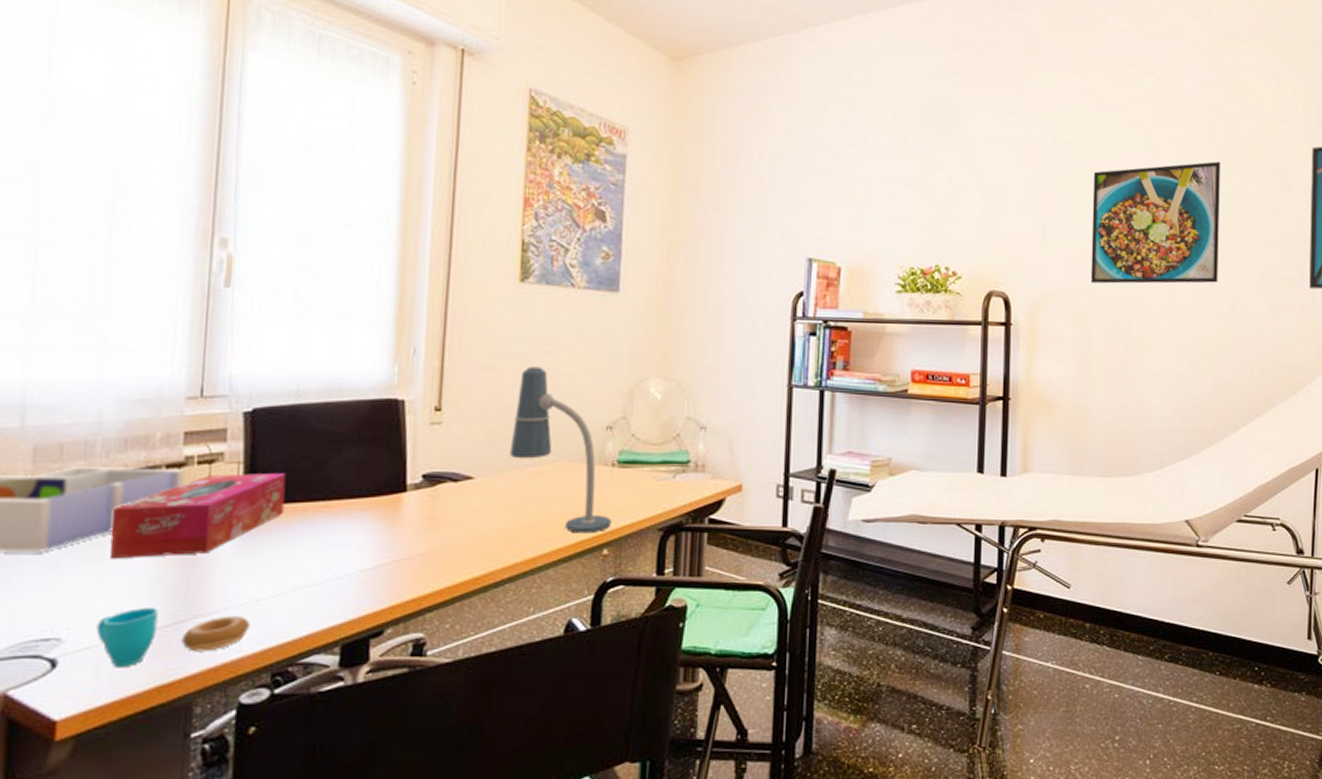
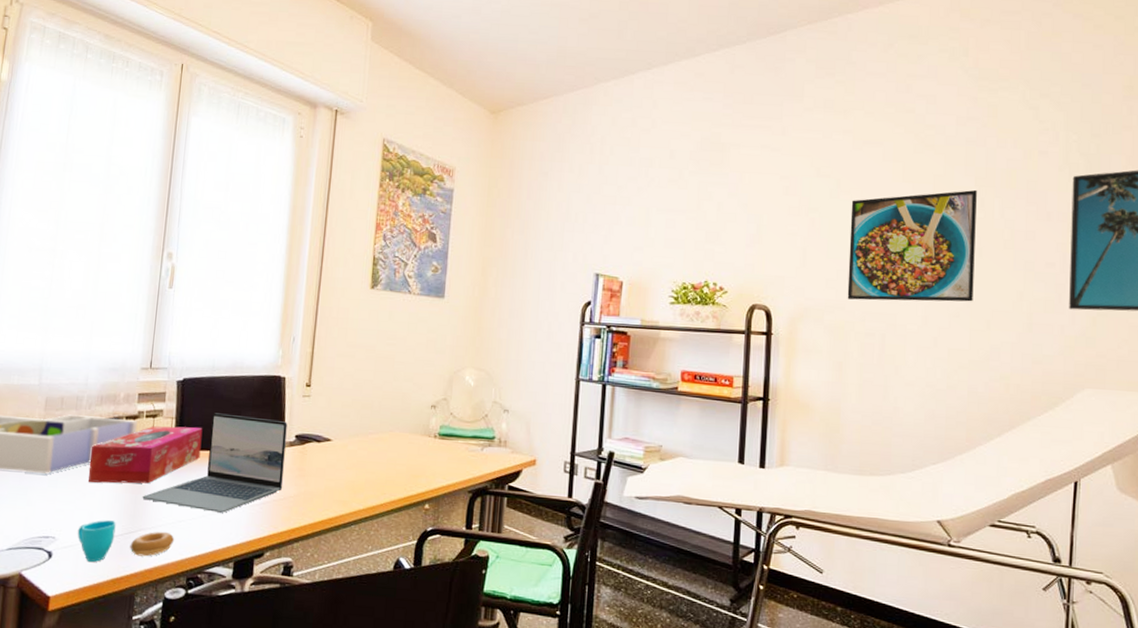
laptop: none [197,452,410,583] -> present [142,413,287,513]
desk lamp: present [510,366,612,533] -> none [358,355,433,490]

